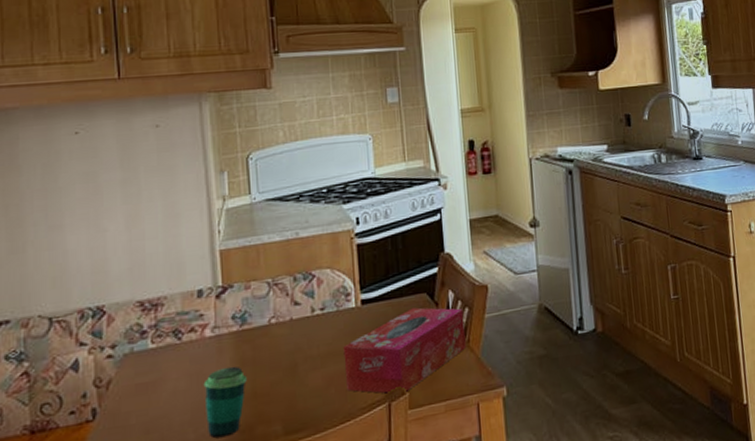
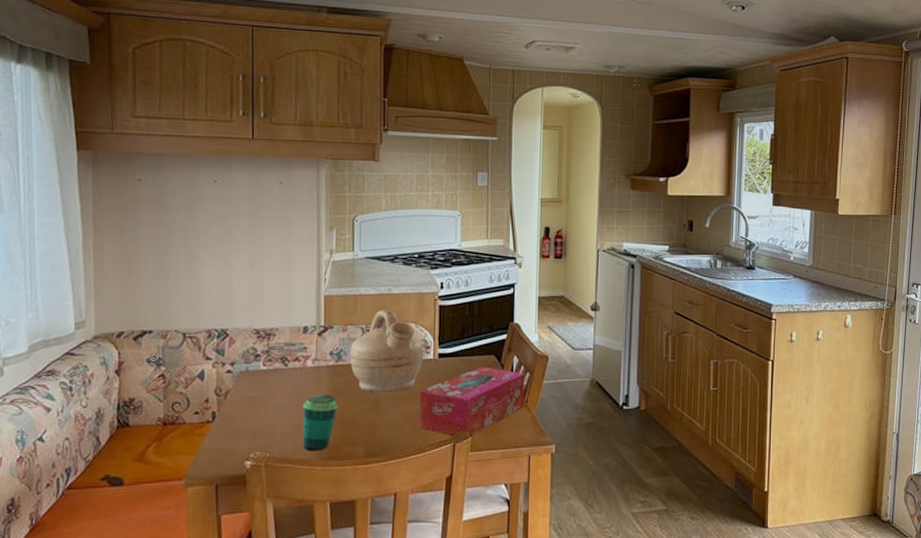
teapot: none [255,256,344,358] -> present [349,309,424,394]

